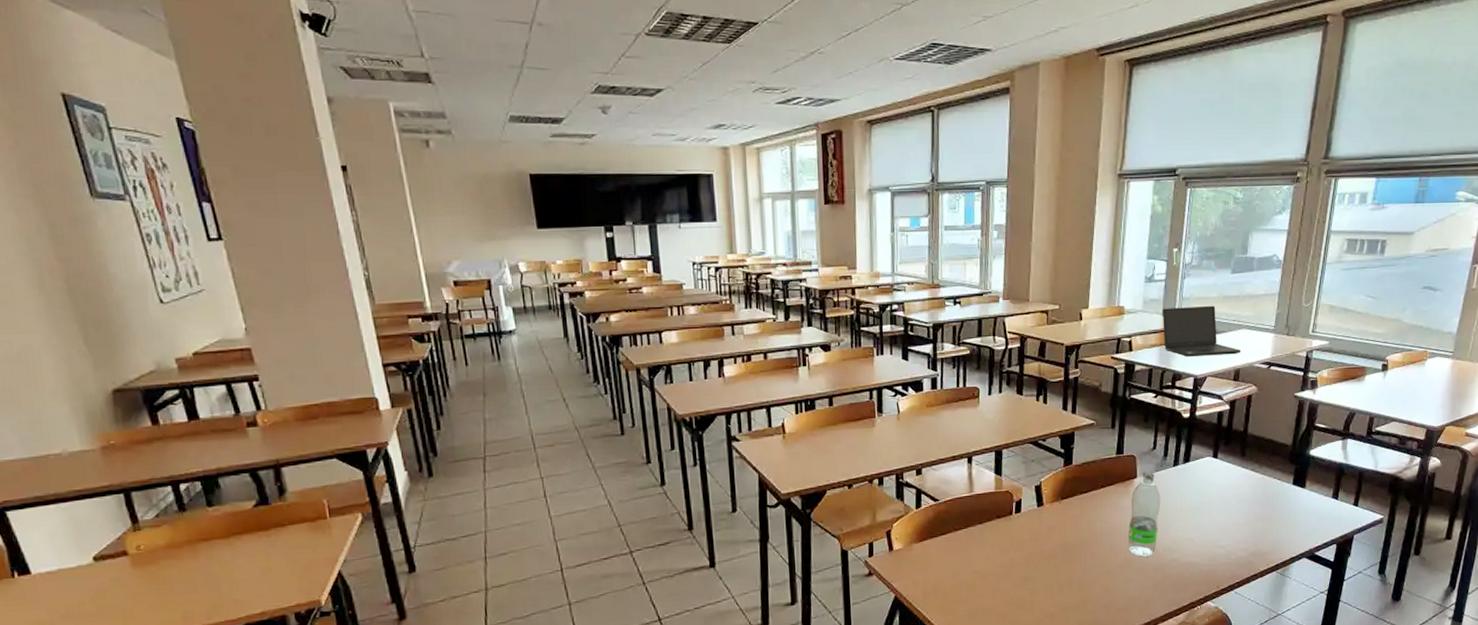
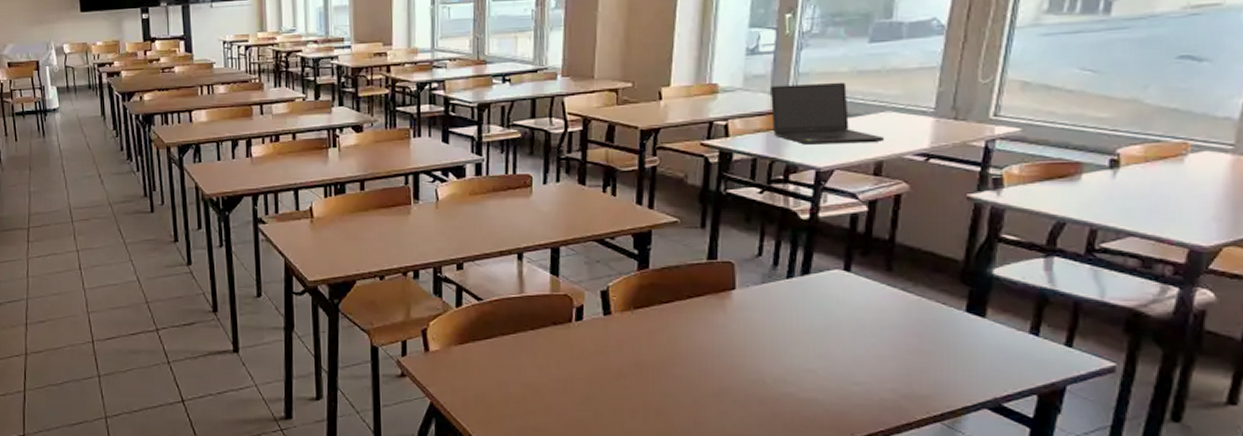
bottle: present [1127,472,1161,557] -> none [723,284,769,386]

